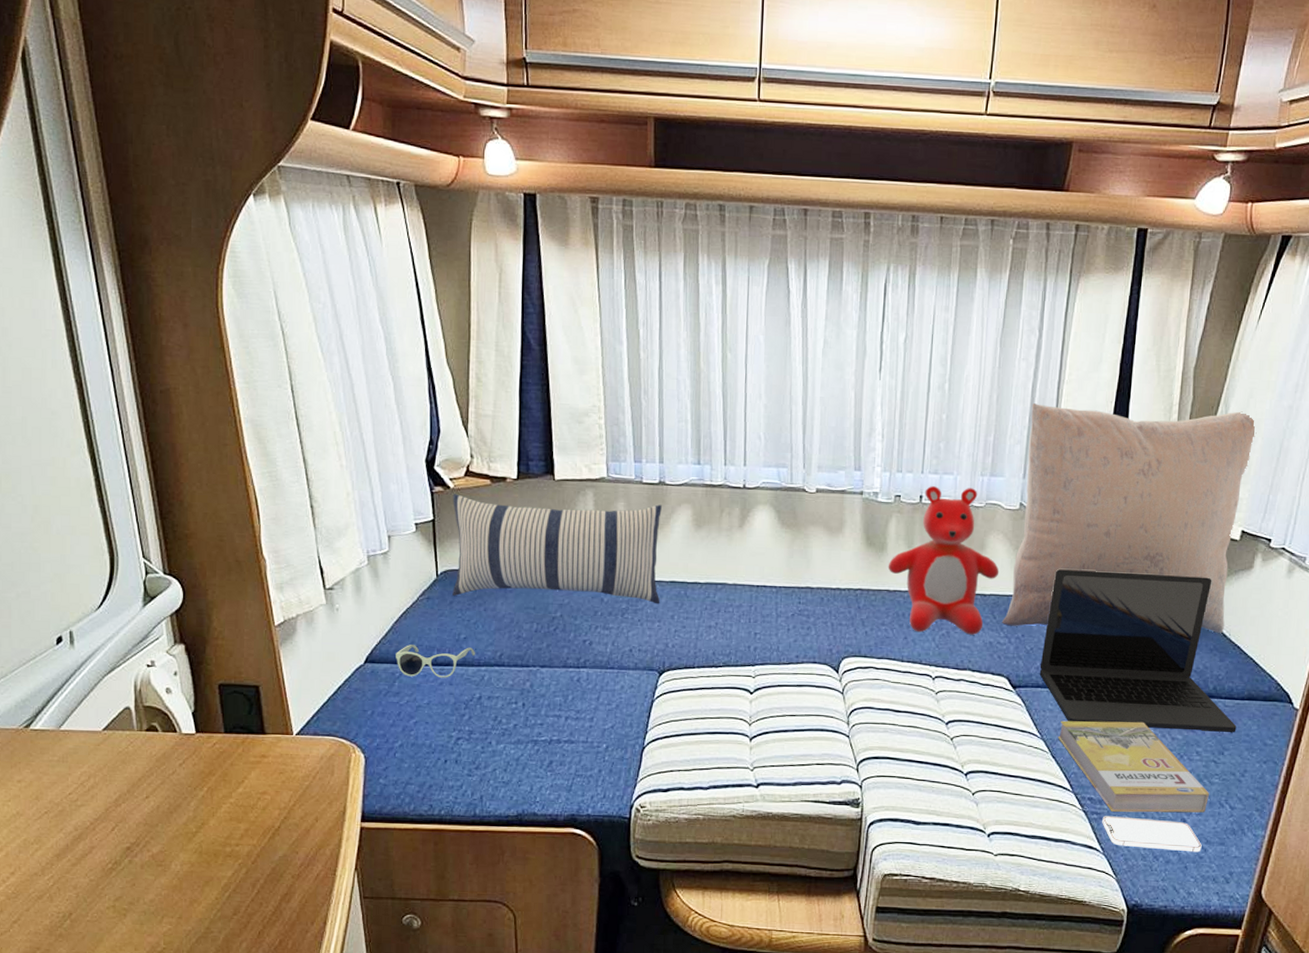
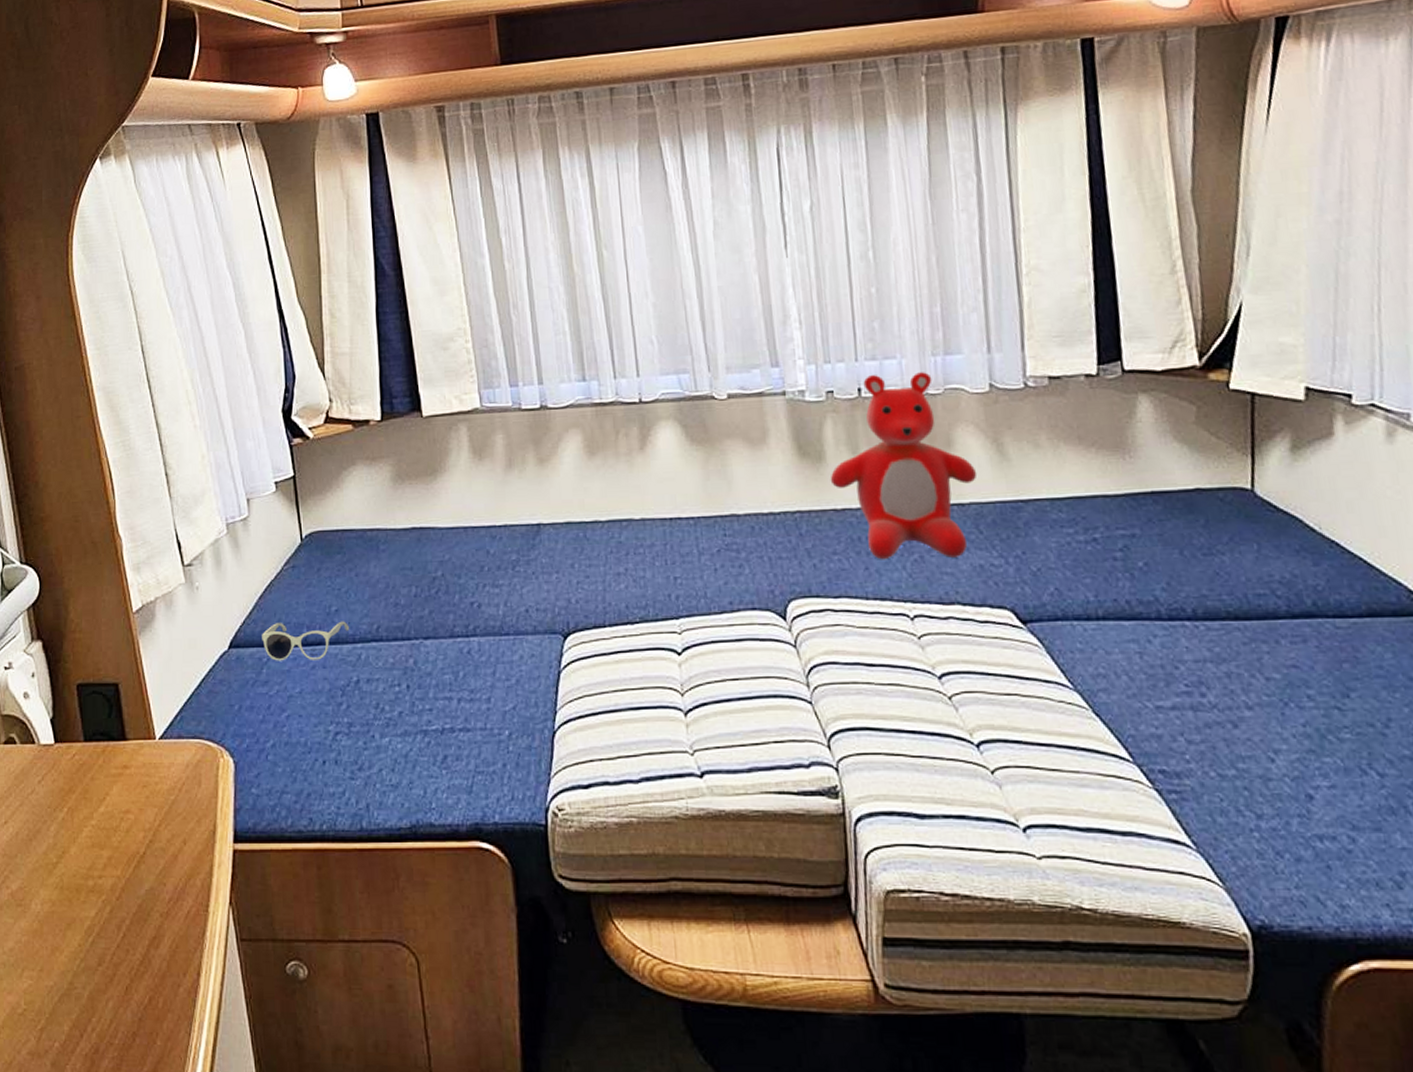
pillow: present [452,494,662,605] -> none [313,432,556,561]
pillow: present [1001,403,1257,634] -> none [983,235,1310,542]
laptop: present [1039,569,1237,732] -> none [1052,453,1361,667]
book: present [1057,720,1209,813] -> none [1097,658,1342,790]
smartphone: present [1102,816,1202,853] -> none [1185,795,1347,844]

